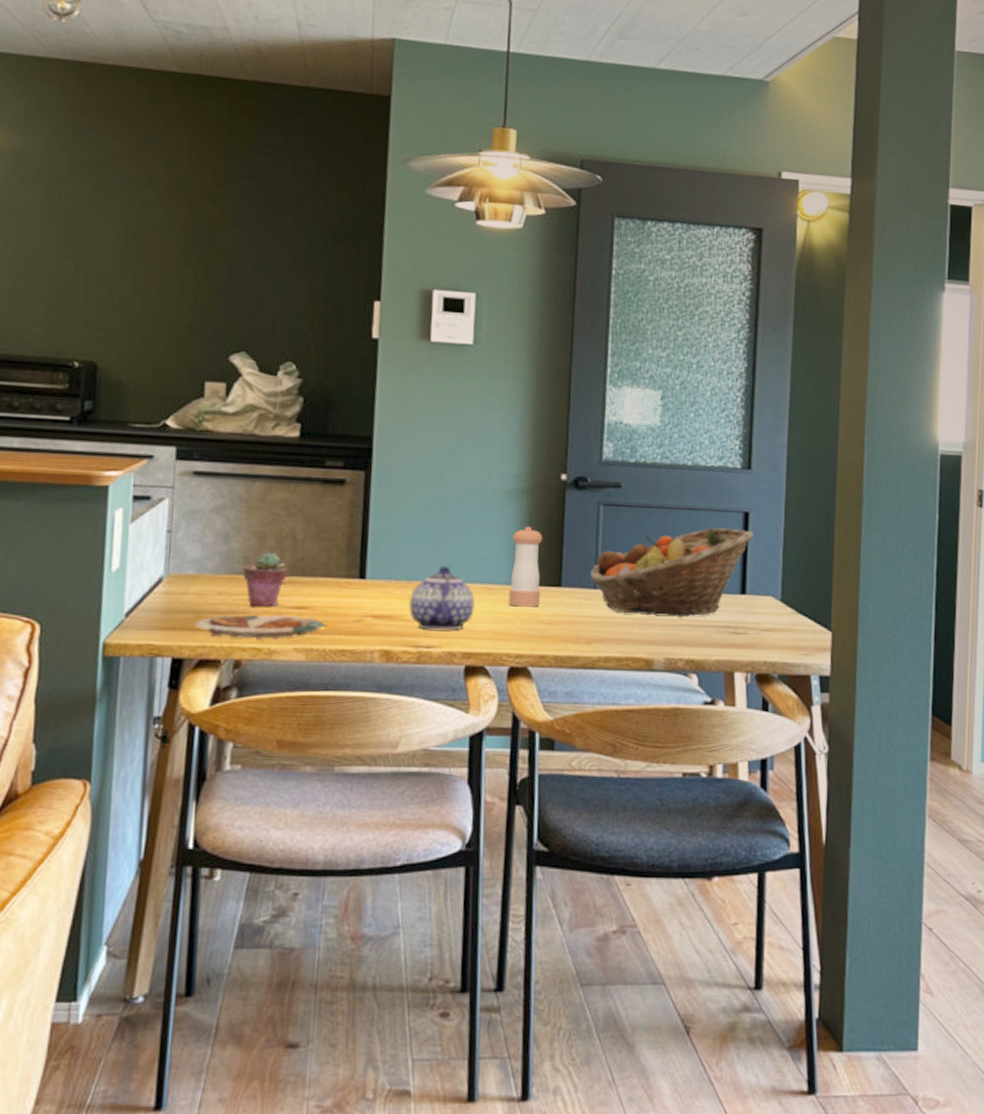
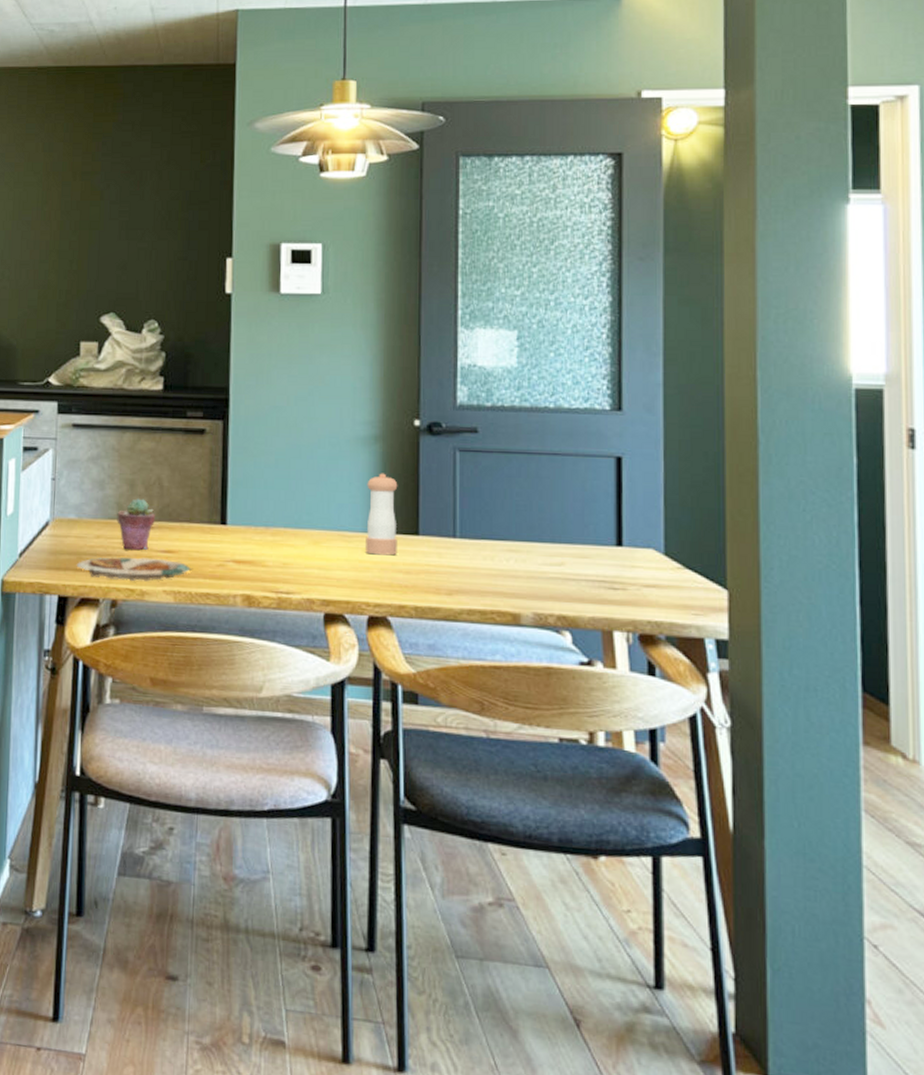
teapot: present [408,565,475,631] -> none [267,512,332,577]
fruit basket: present [589,527,754,617] -> none [448,474,628,570]

